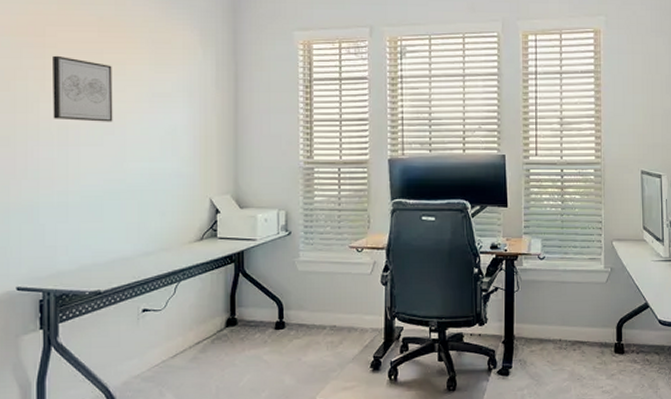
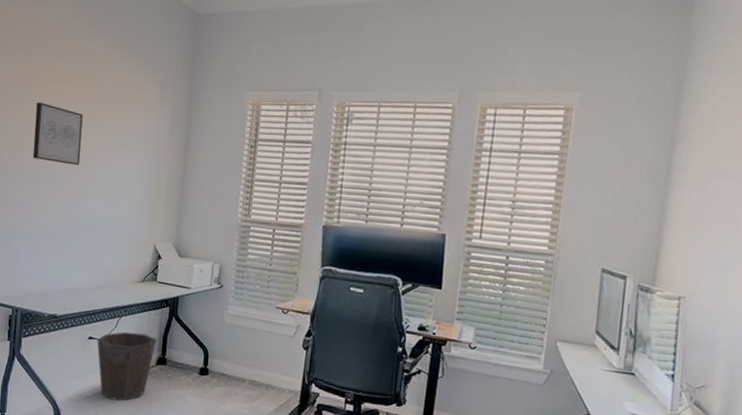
waste bin: none [153,296,223,374] -> present [97,332,157,401]

